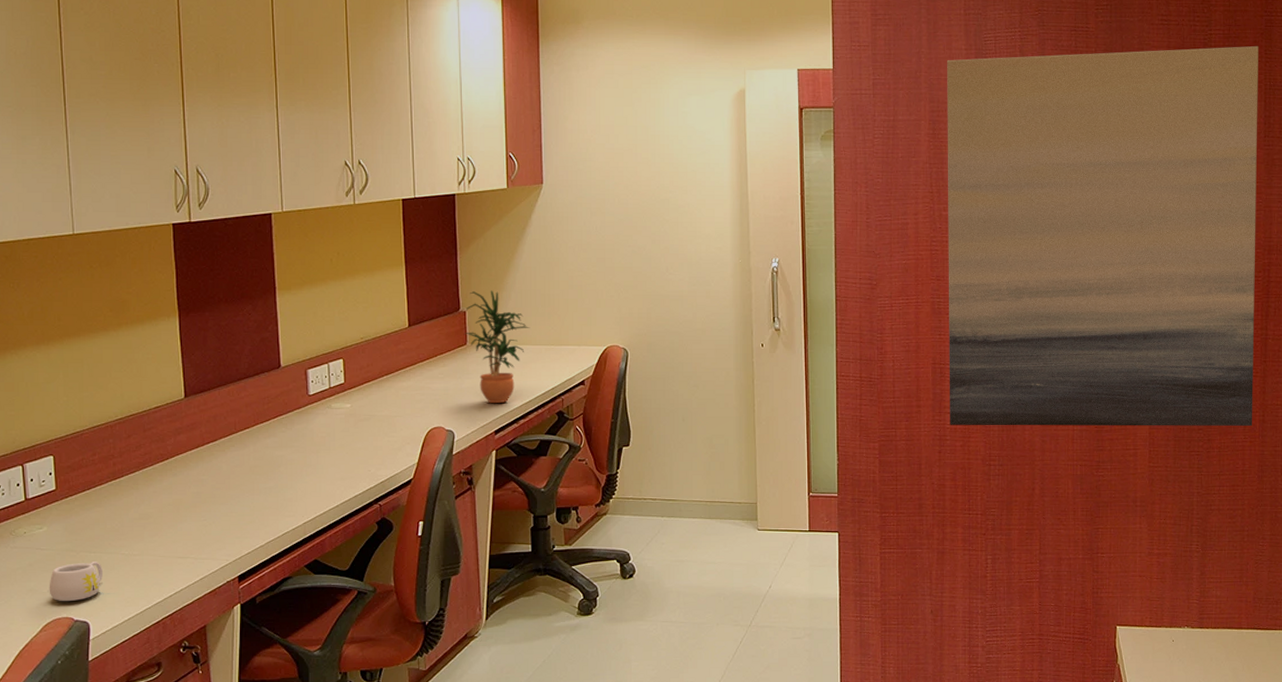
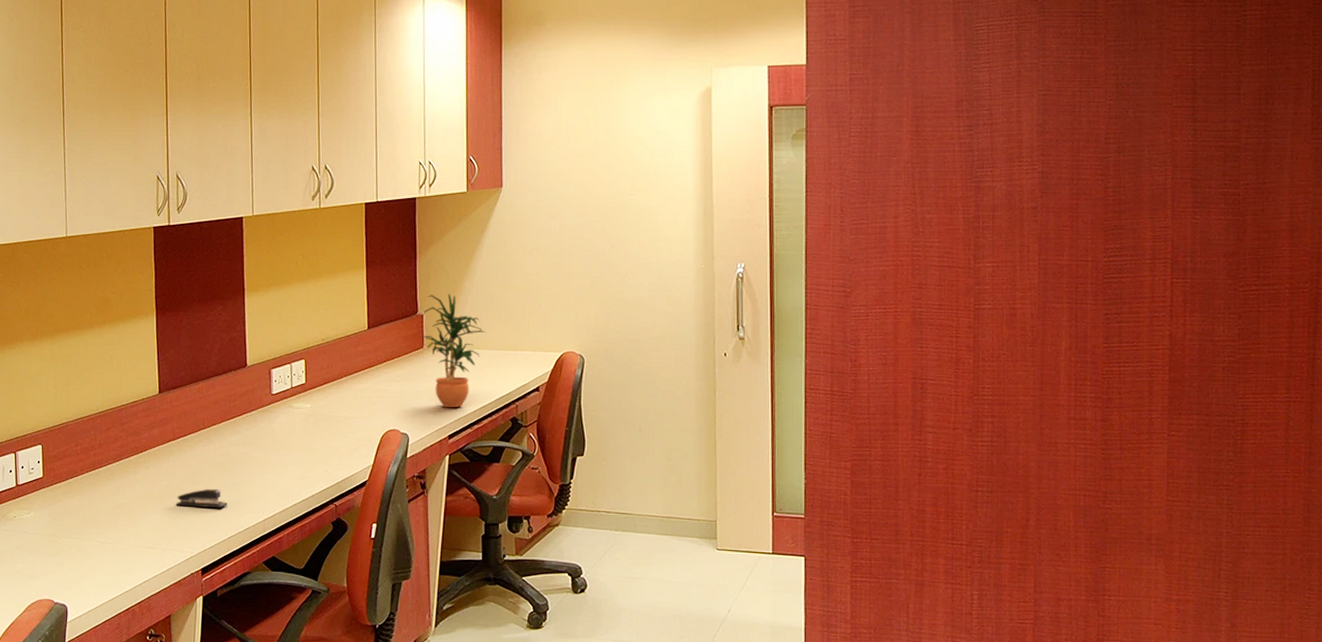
mug: present [49,562,103,602] -> none [33,547,81,585]
stapler: none [208,493,264,514] -> present [176,488,227,508]
wall art: present [947,46,1258,427] -> none [931,27,1305,460]

